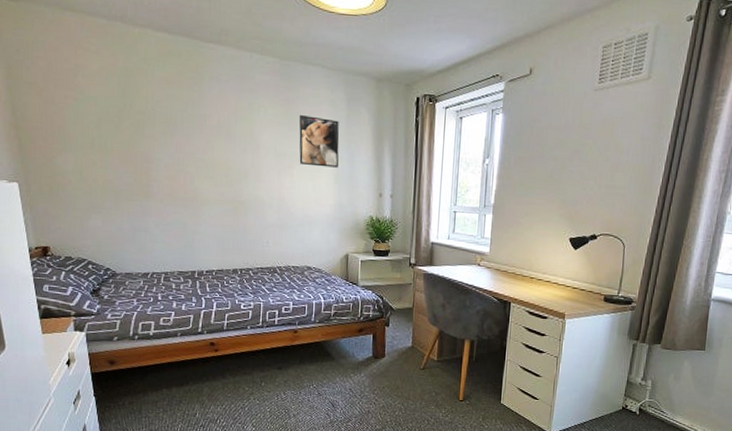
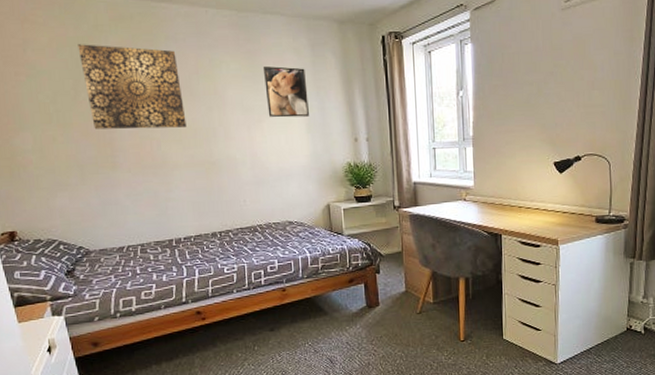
wall art: none [126,75,221,165] -> present [78,44,187,130]

